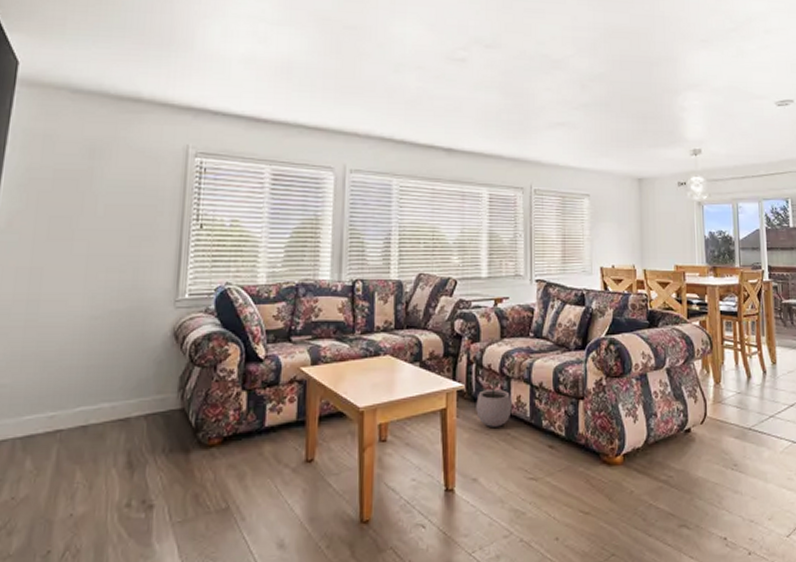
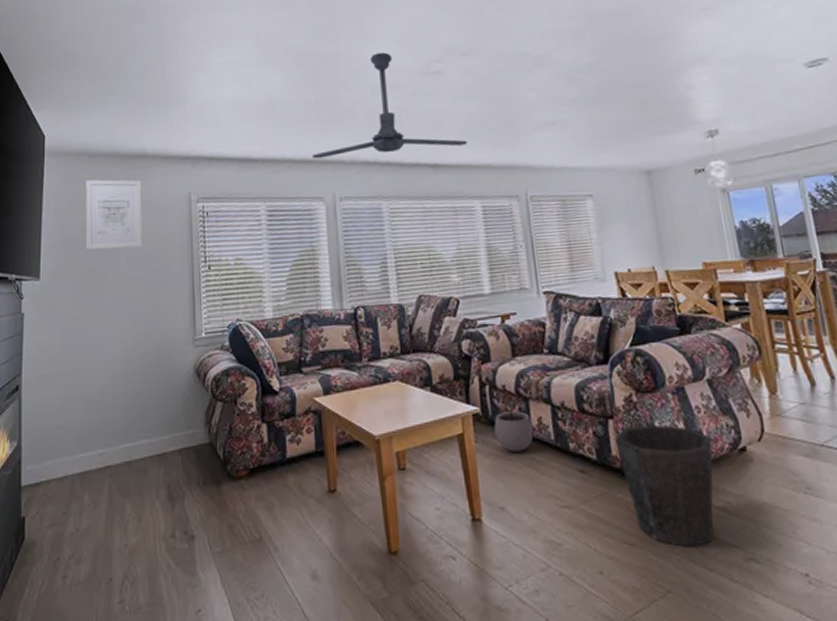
wall art: none [58,118,133,198] -> present [86,179,142,250]
ceiling fan: none [327,31,482,134] -> present [312,52,467,159]
waste bin: none [583,406,665,515] -> present [615,424,714,547]

